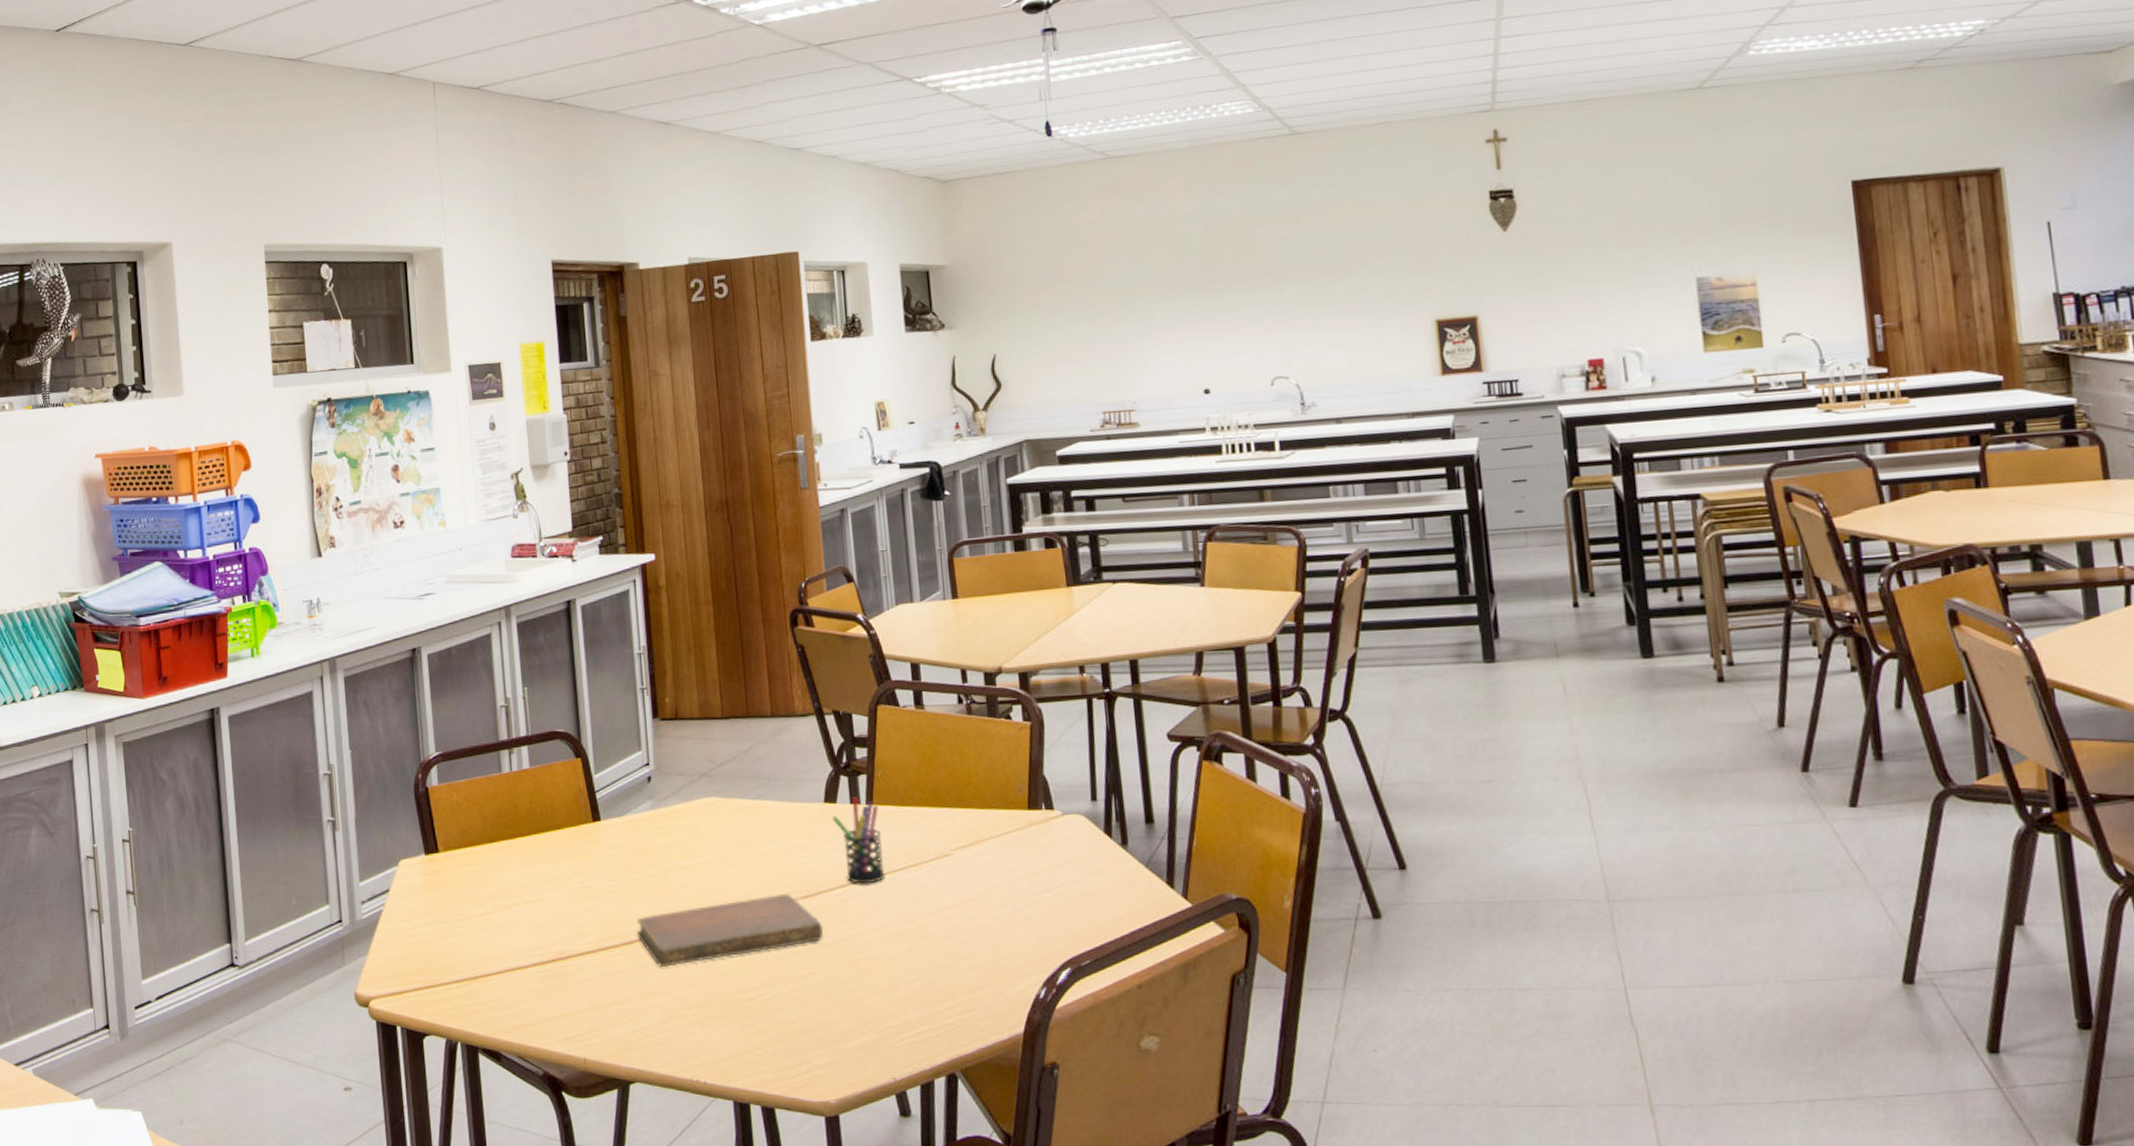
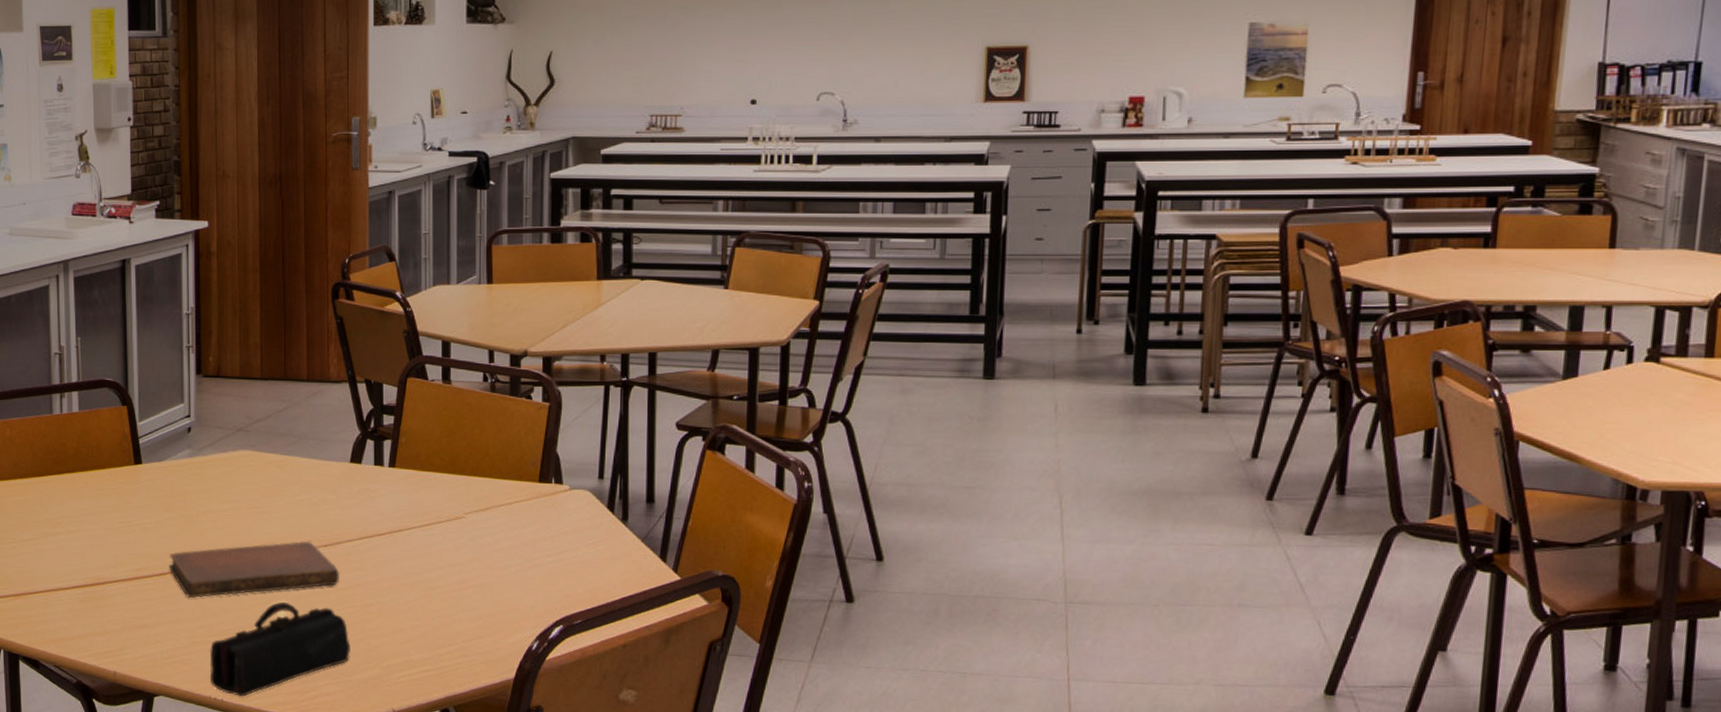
pencil case: none [687,964,842,1077] -> present [209,601,350,697]
pen holder: present [832,797,885,884] -> none [357,460,401,538]

